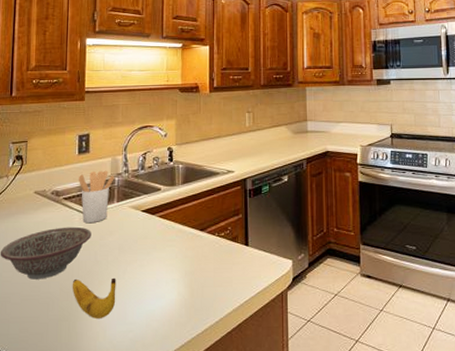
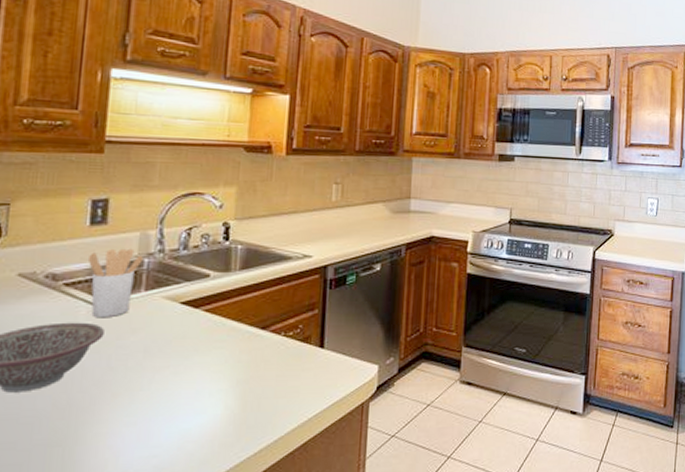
banana: present [72,277,116,319] -> none [70,388,138,442]

